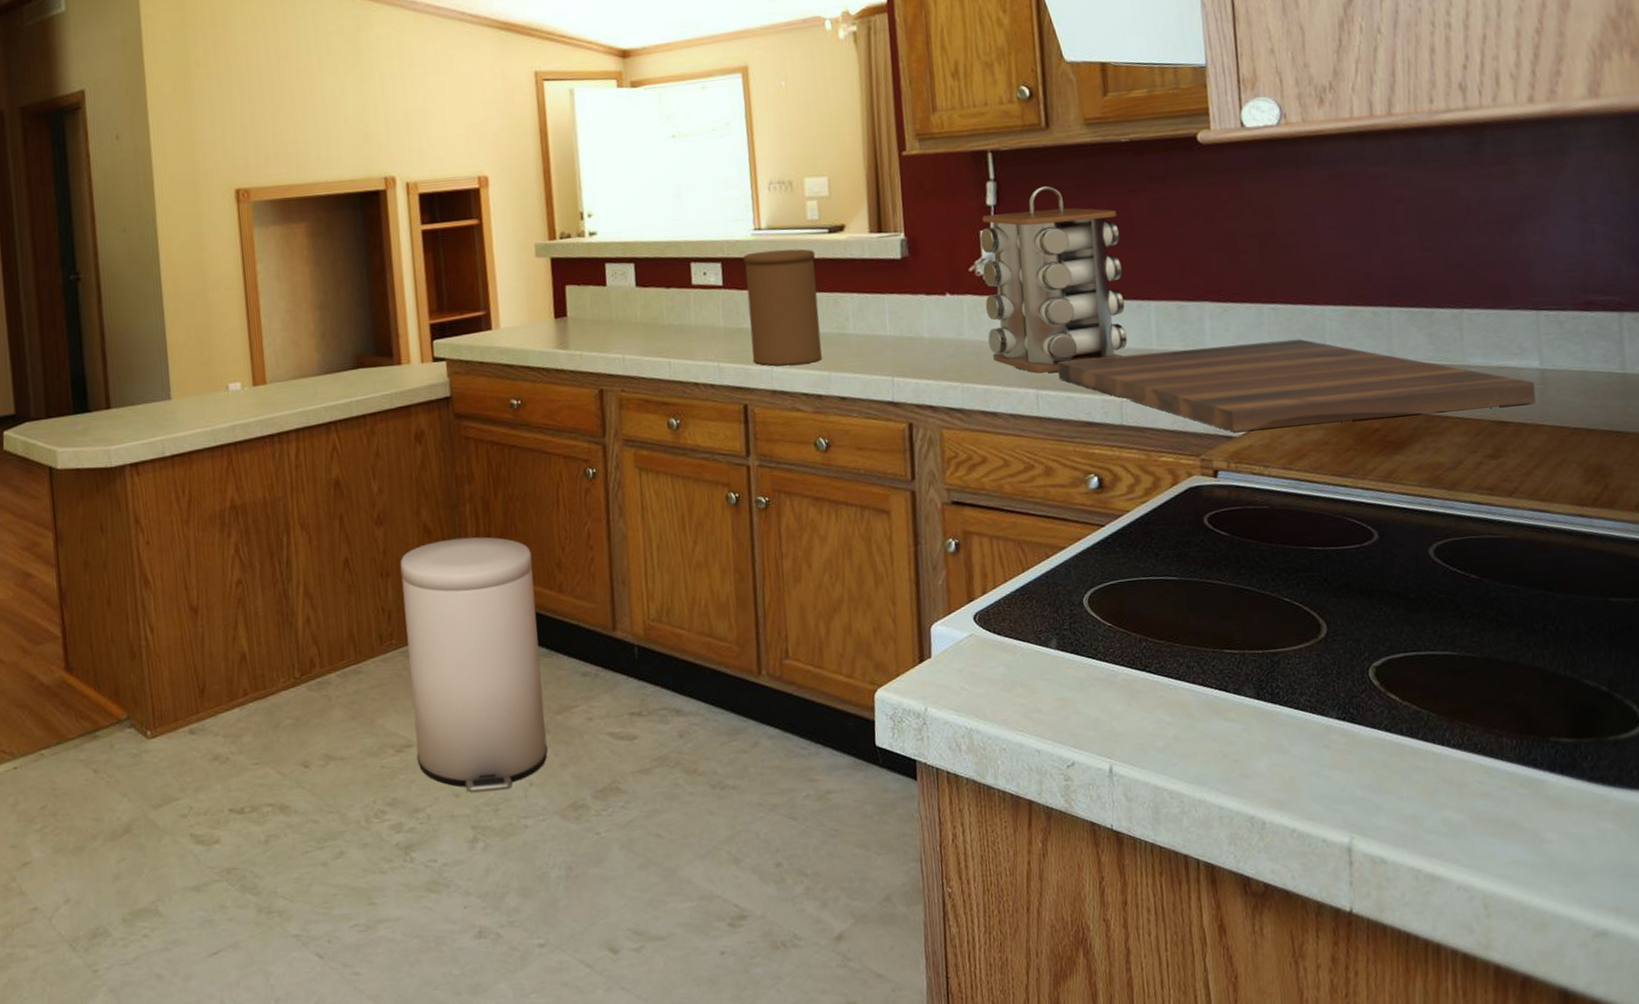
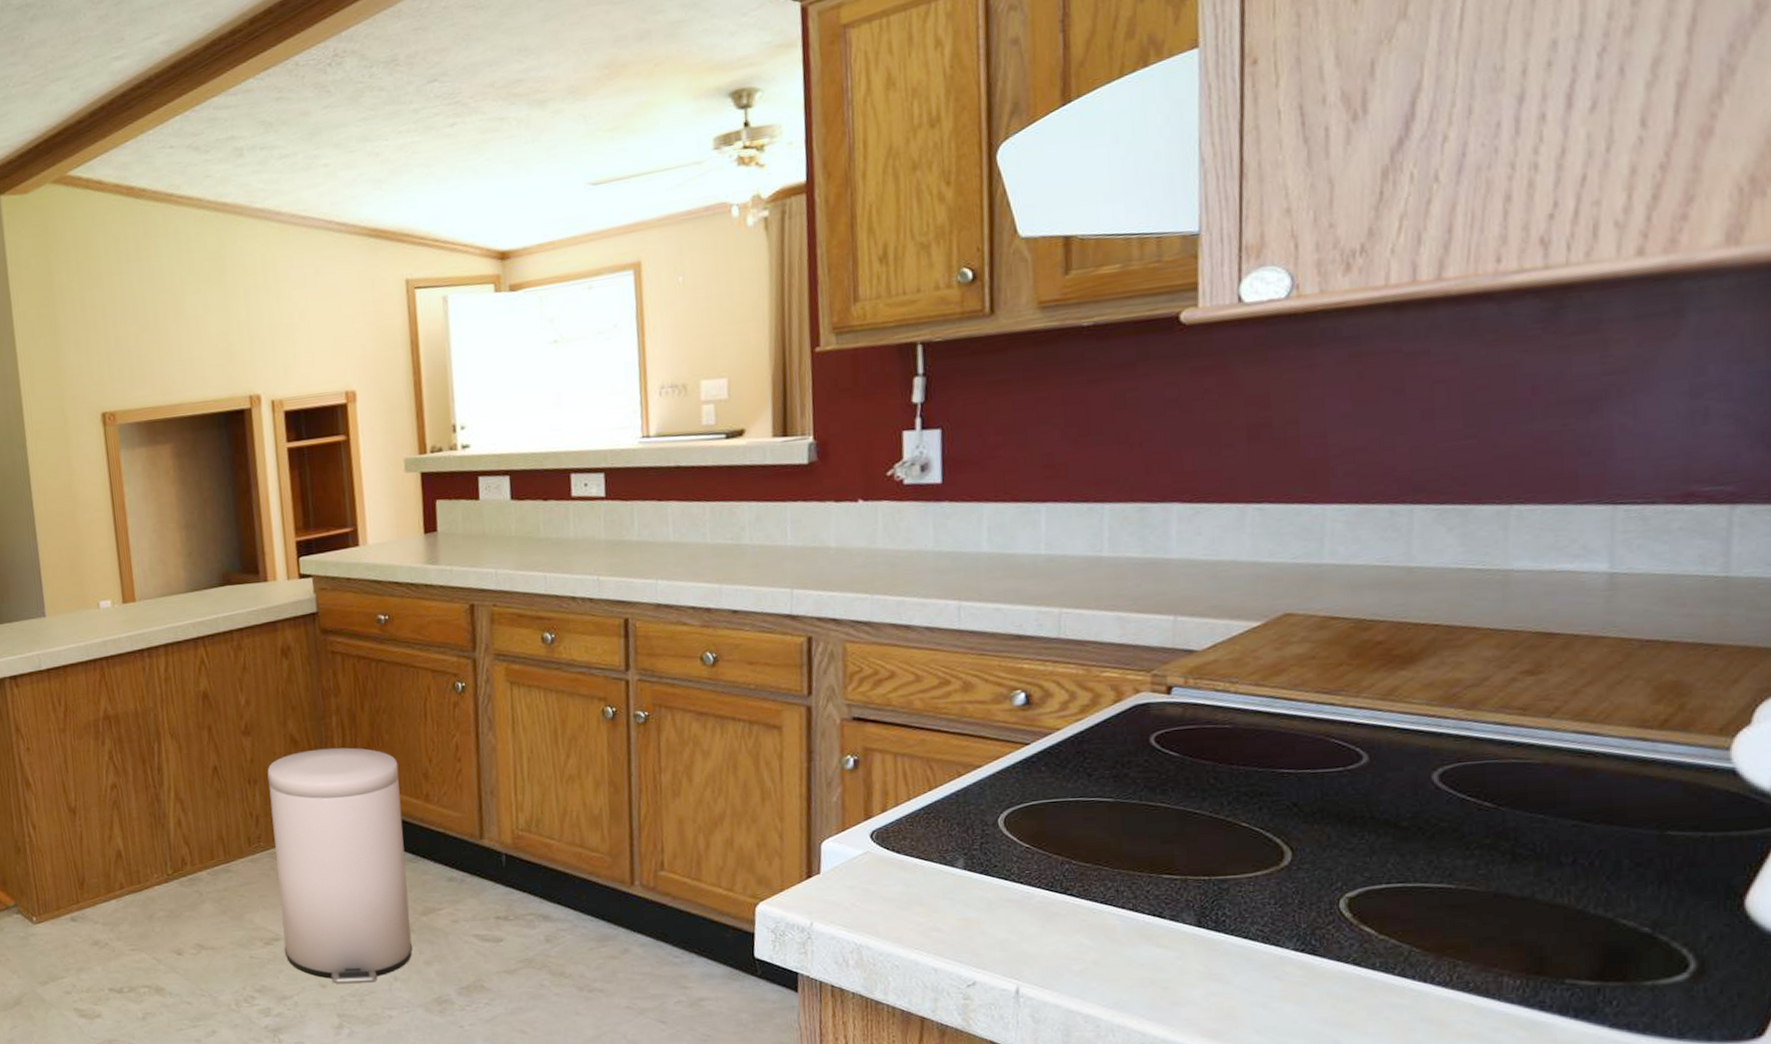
canister: present [743,249,822,366] -> none [628,456,713,579]
spice rack: present [980,185,1128,373] -> none [902,378,1073,584]
cutting board: present [1057,339,1536,432] -> none [985,542,1600,645]

